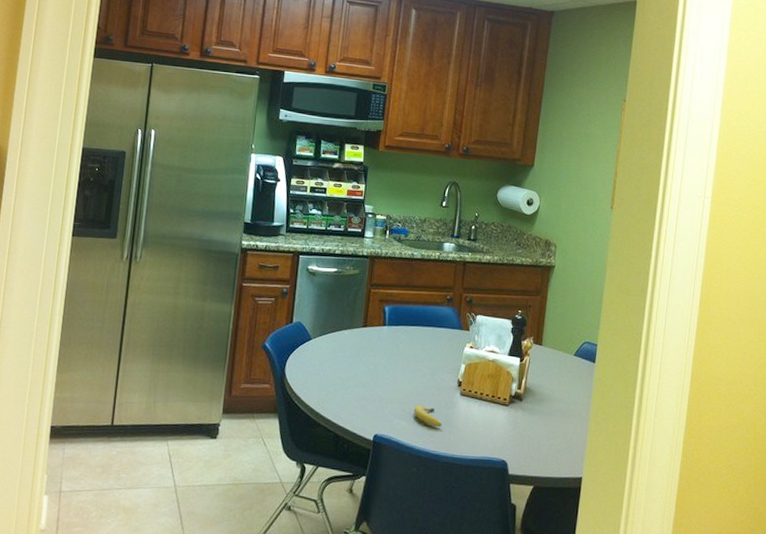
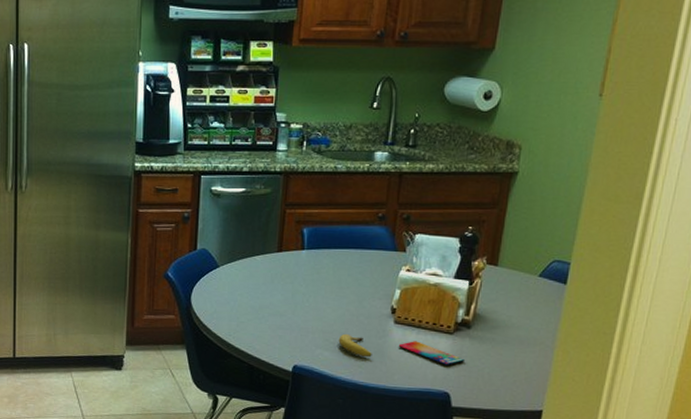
smartphone: none [463,412,519,436] -> present [398,341,466,367]

